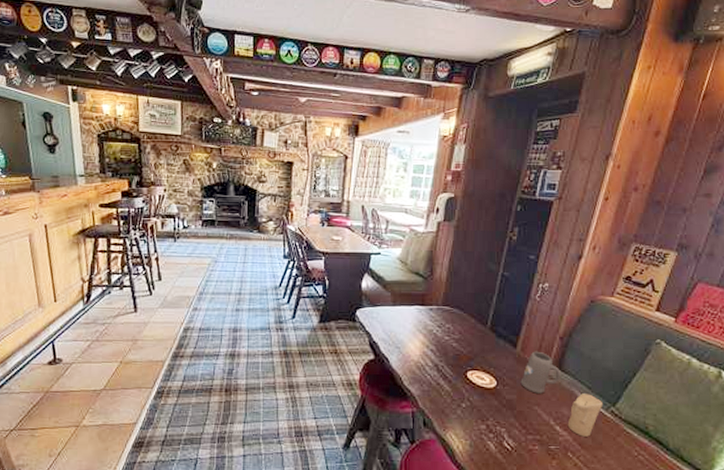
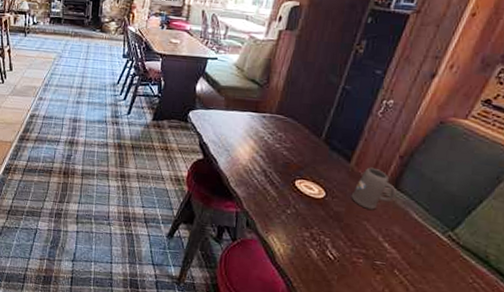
candle: present [567,393,604,437] -> none [397,214,441,258]

